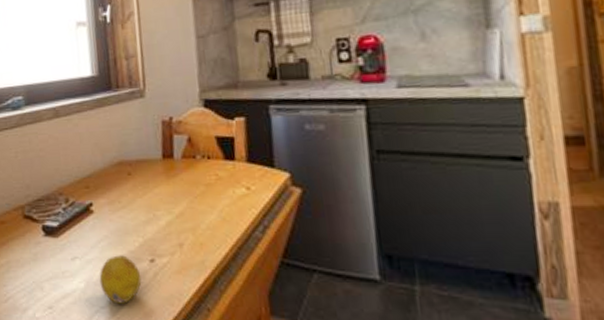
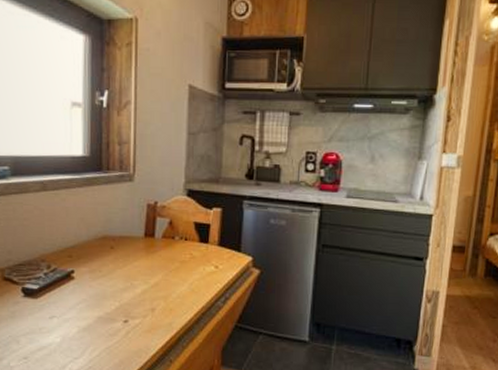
fruit: present [99,255,142,304] -> none [75,316,114,356]

